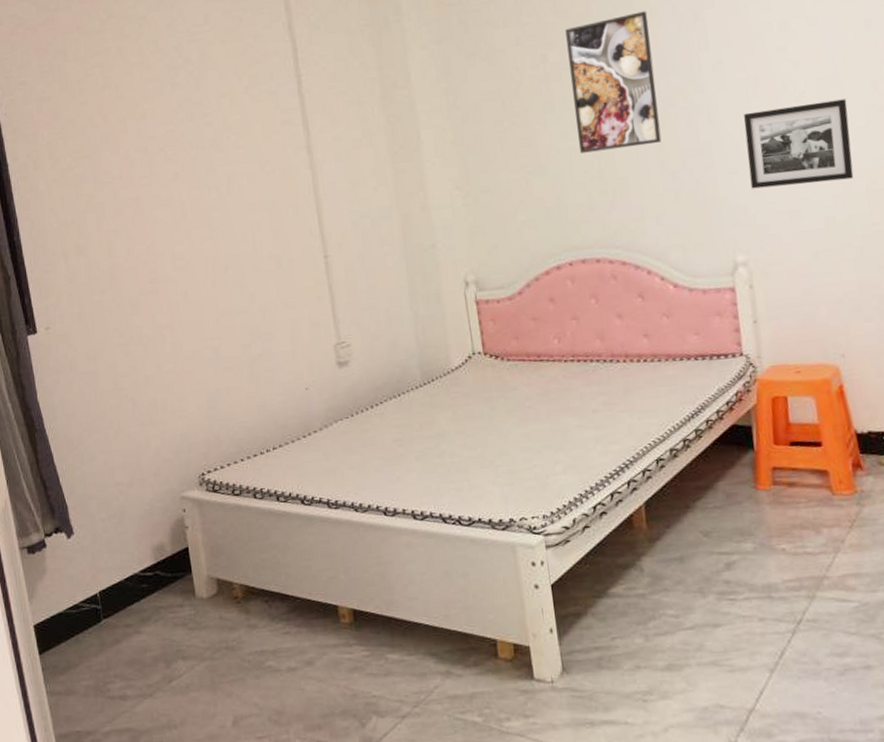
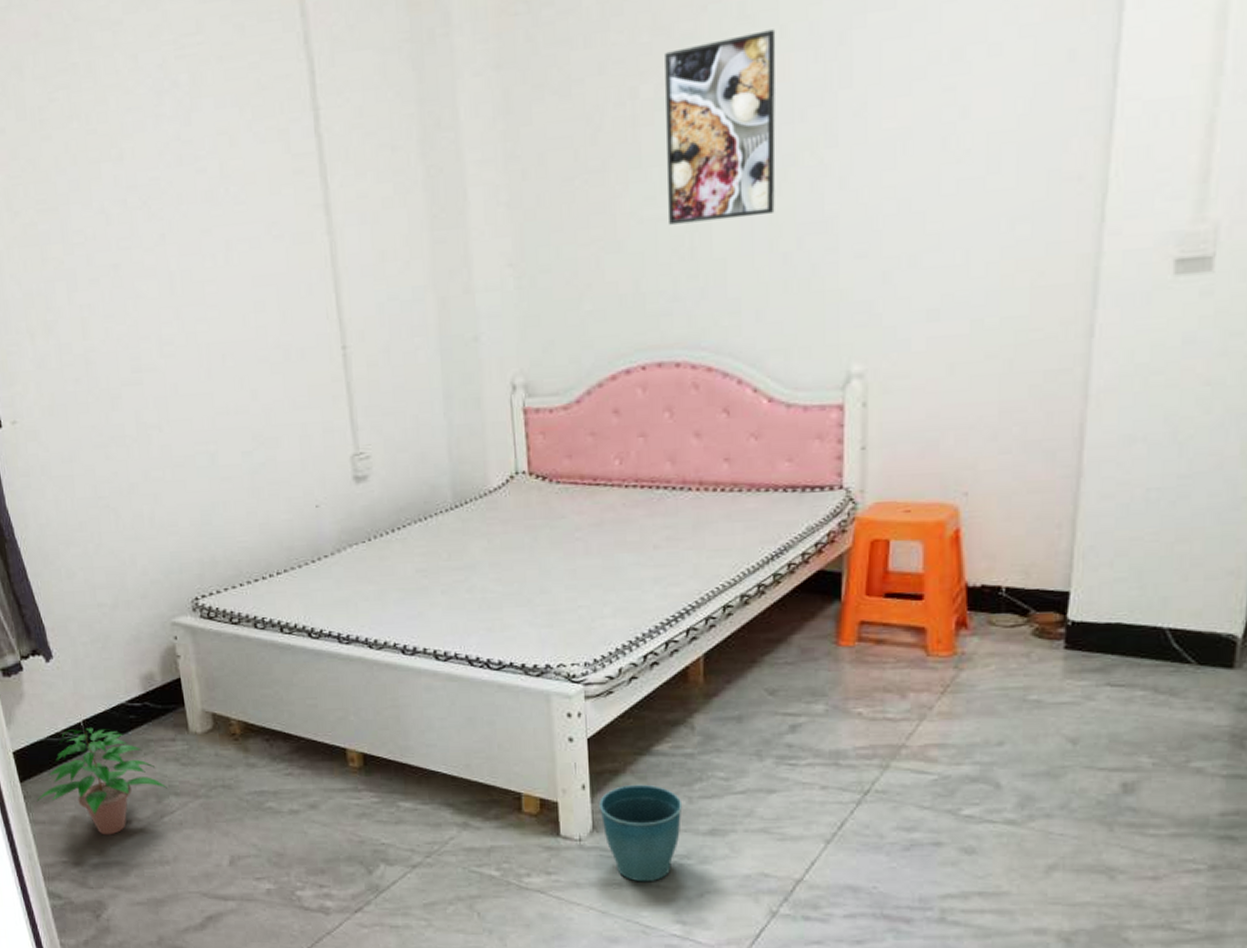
potted plant: none [54,598,175,703] -> present [37,728,167,835]
flower pot: none [566,625,641,720] -> present [599,784,683,882]
picture frame: present [744,99,854,189] -> none [882,161,1024,280]

